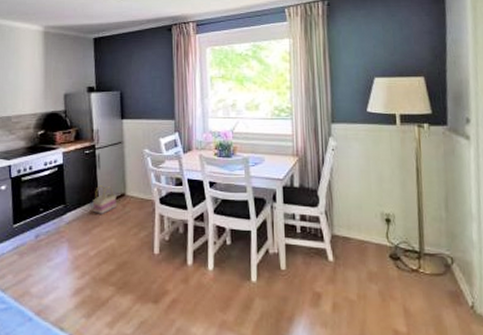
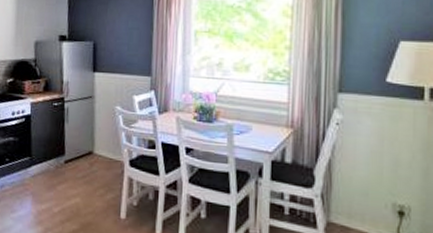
basket: present [92,185,117,214] -> none [58,140,84,171]

